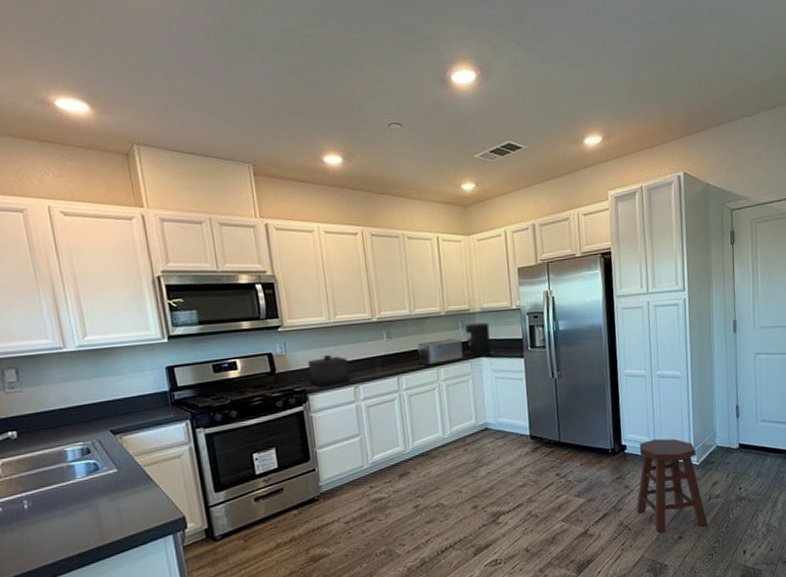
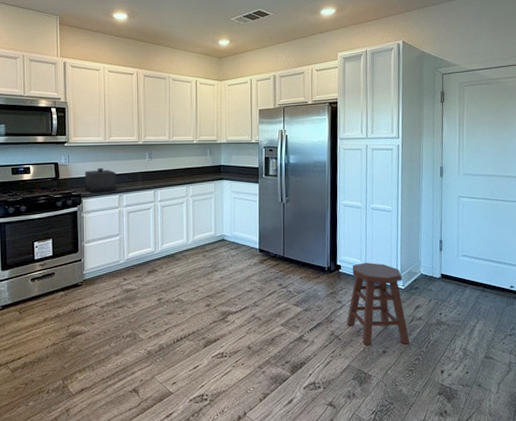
toaster: present [417,338,463,367] -> none [172,163,210,184]
coffee maker: present [464,322,491,358] -> none [210,152,232,180]

